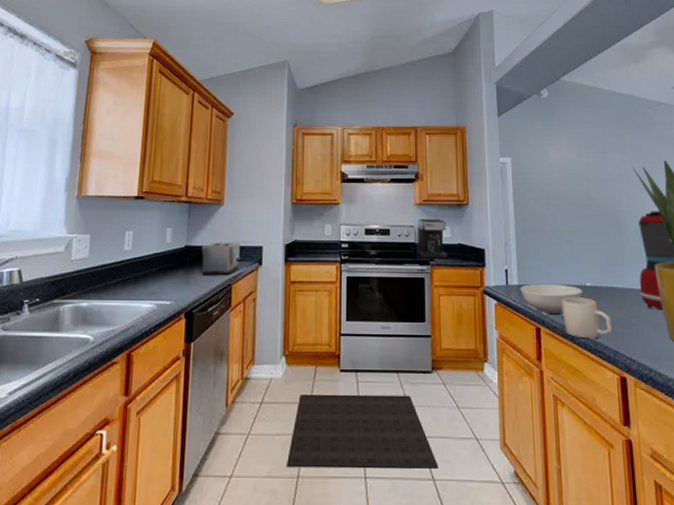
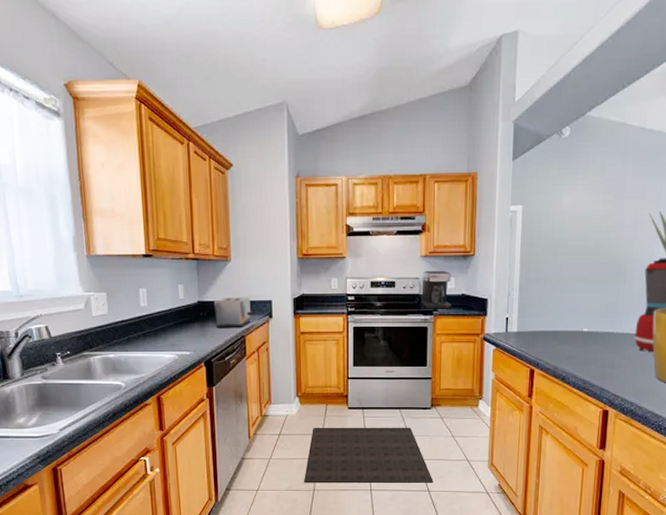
bowl: present [520,283,583,315] -> none [518,330,579,358]
mug: present [561,297,613,339] -> none [556,342,603,379]

